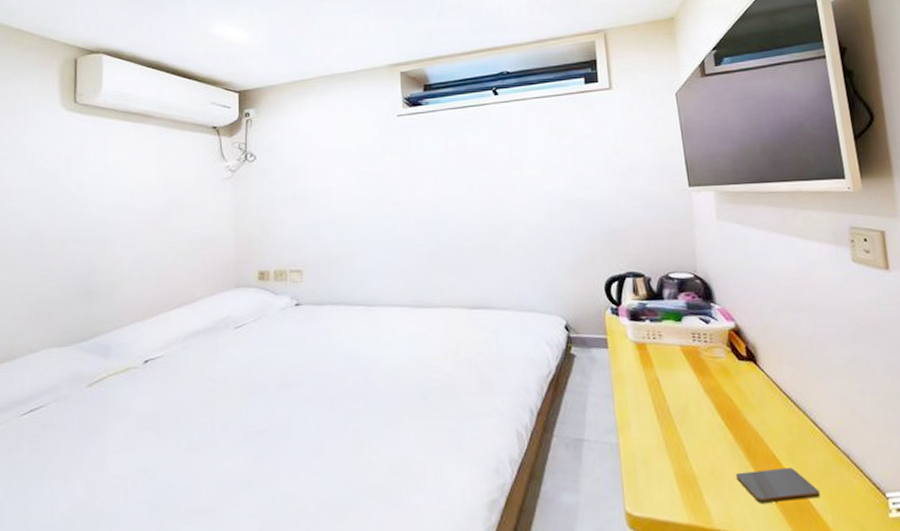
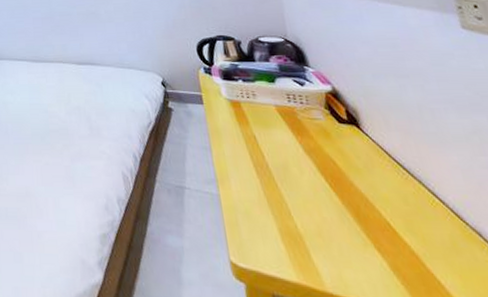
phone: present [735,468,820,503] -> none [345,236,449,275]

